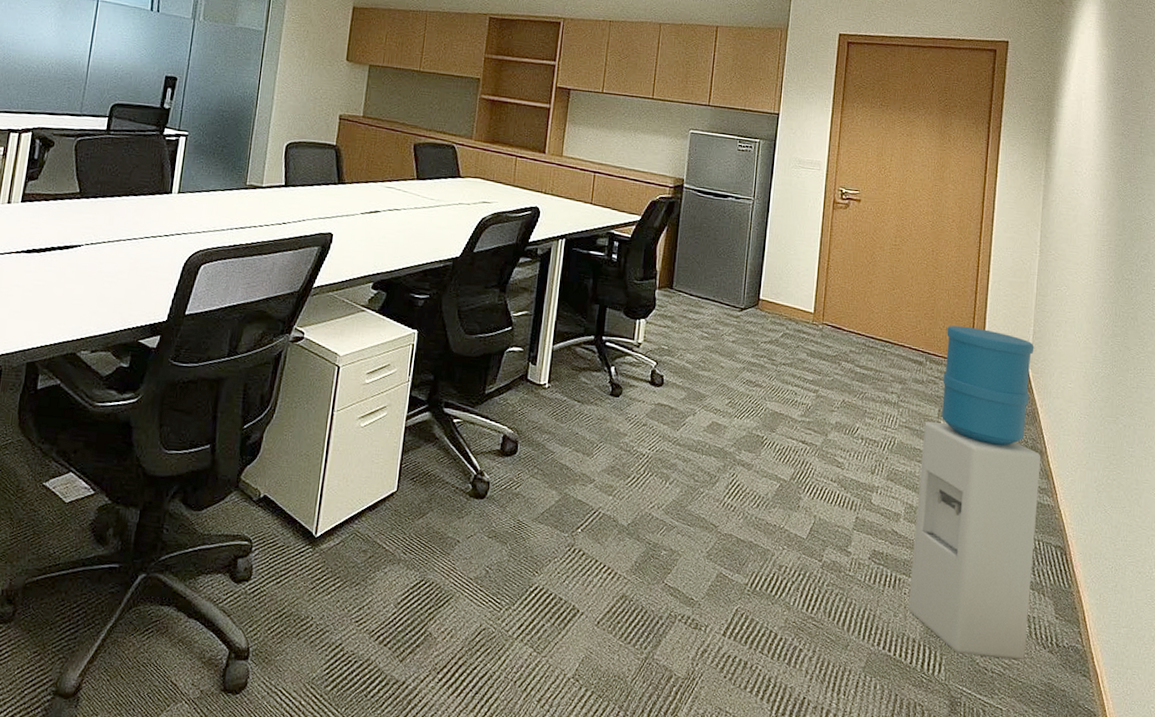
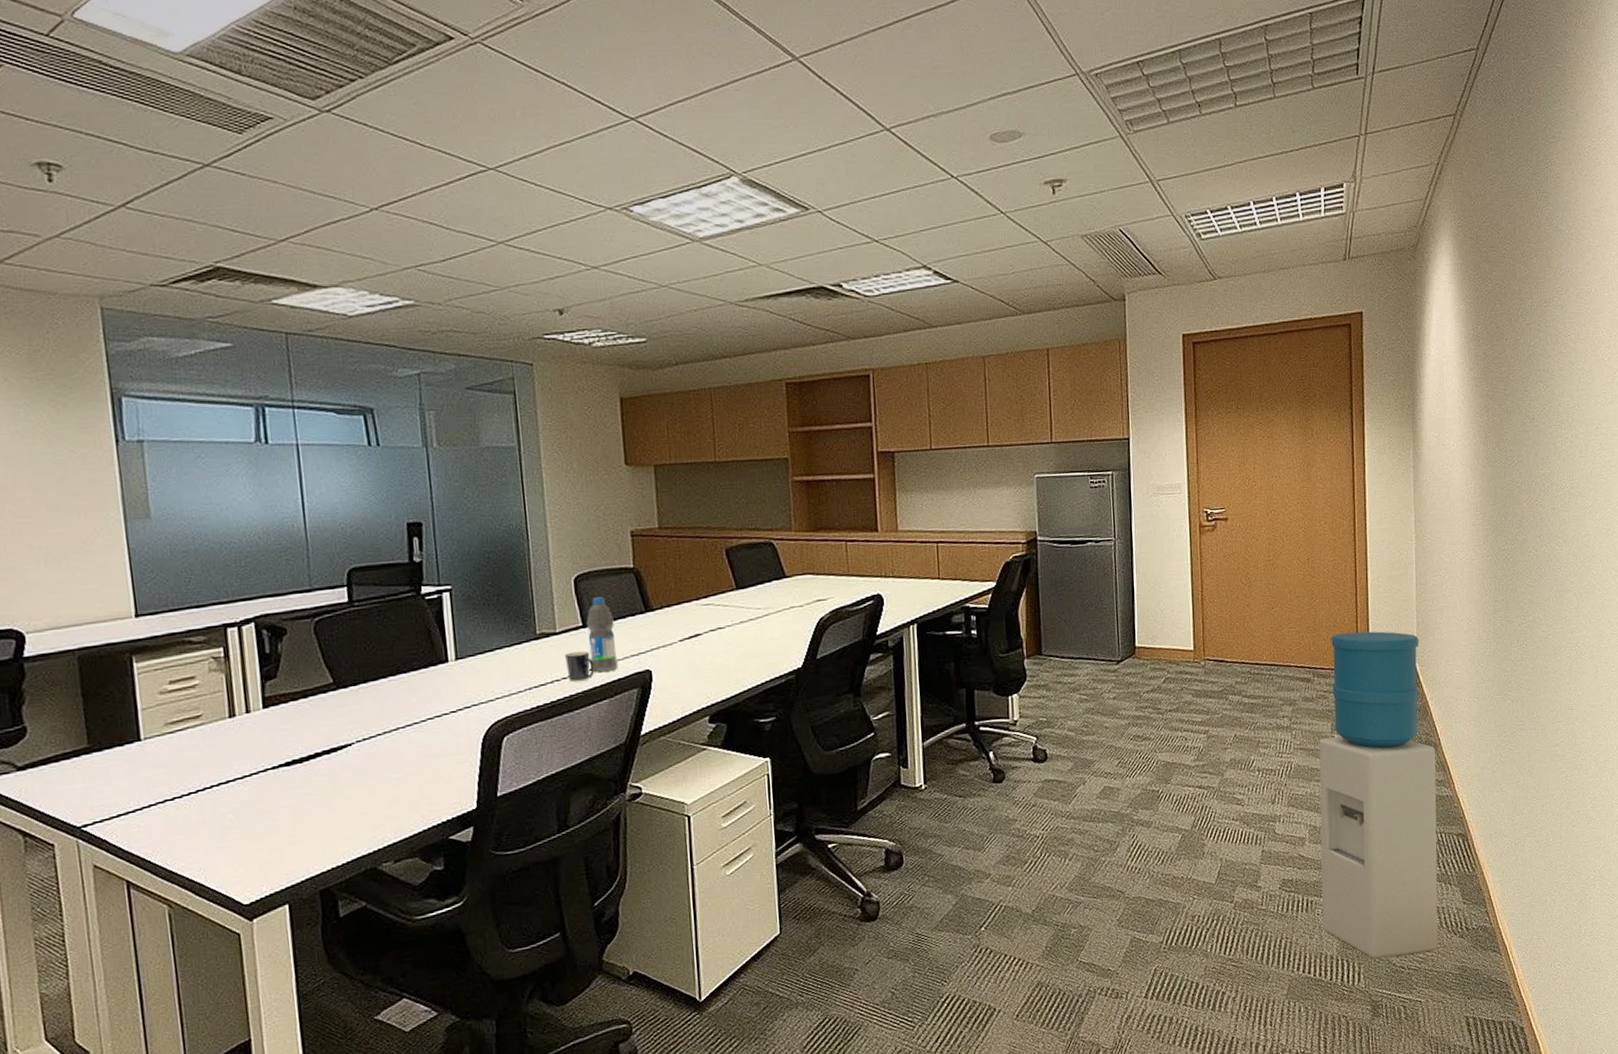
mug: none [264,205,287,233] -> present [564,651,595,684]
water bottle: none [285,164,311,229] -> present [586,597,618,674]

